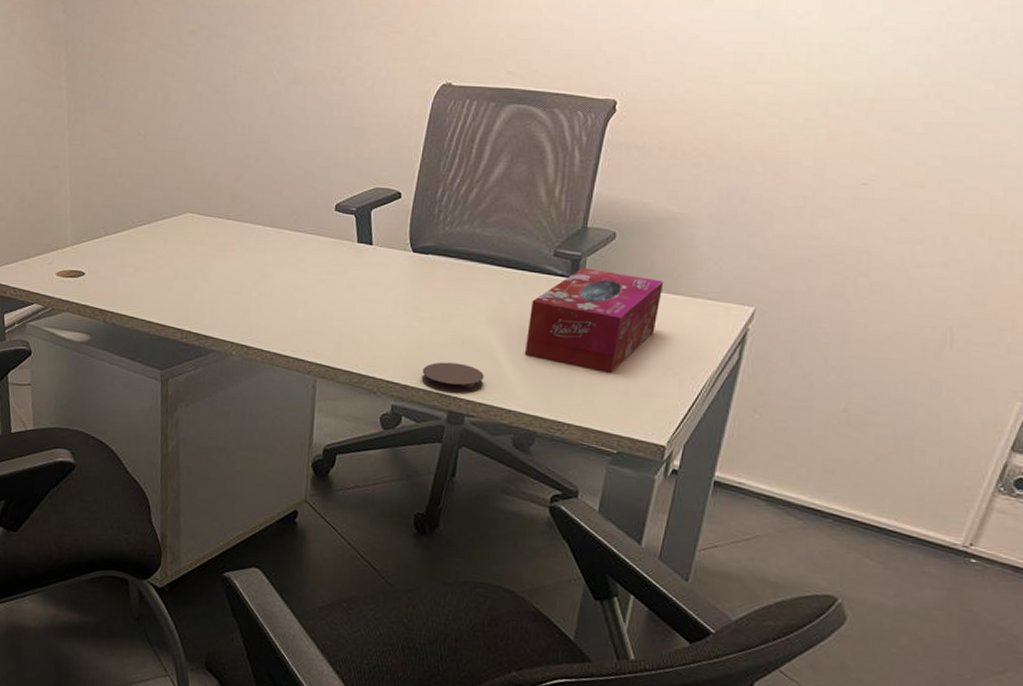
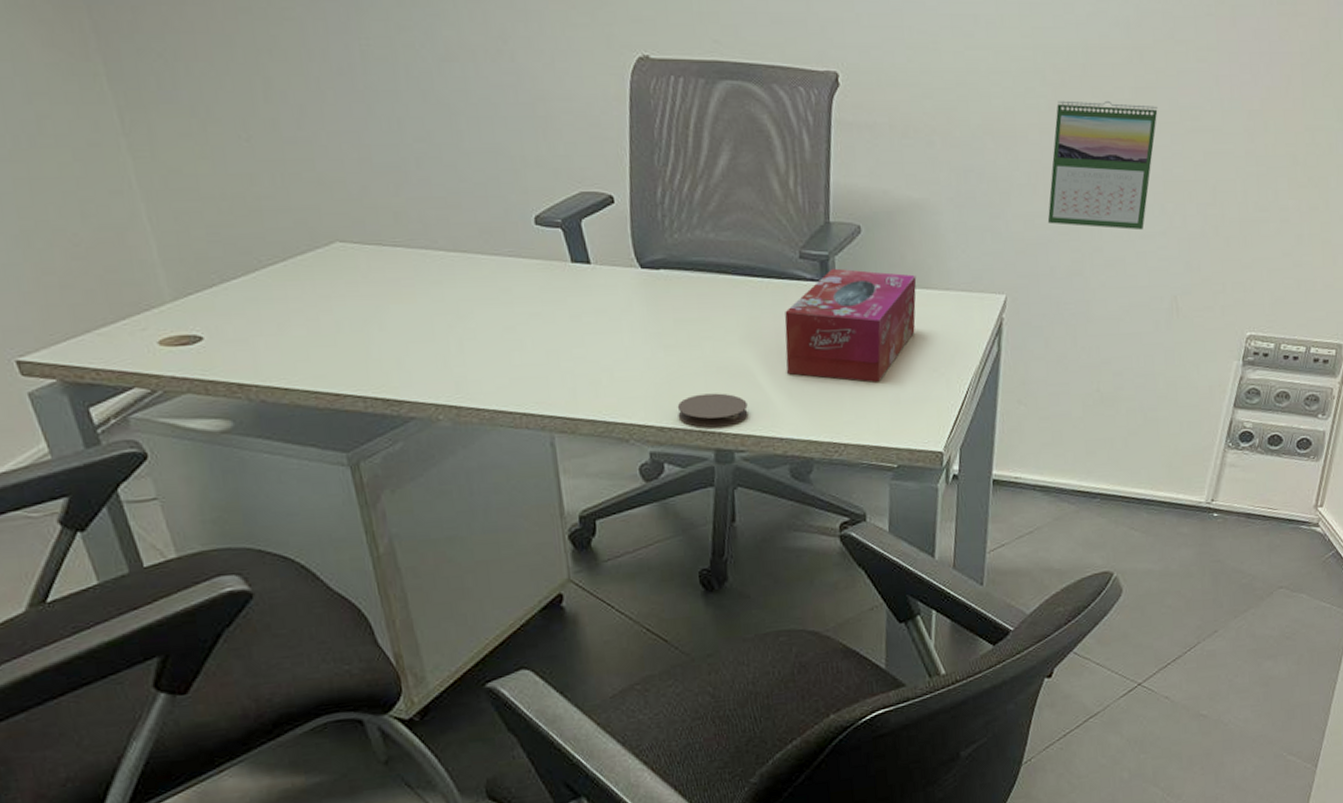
calendar: none [810,132,953,260] -> present [1047,100,1158,231]

